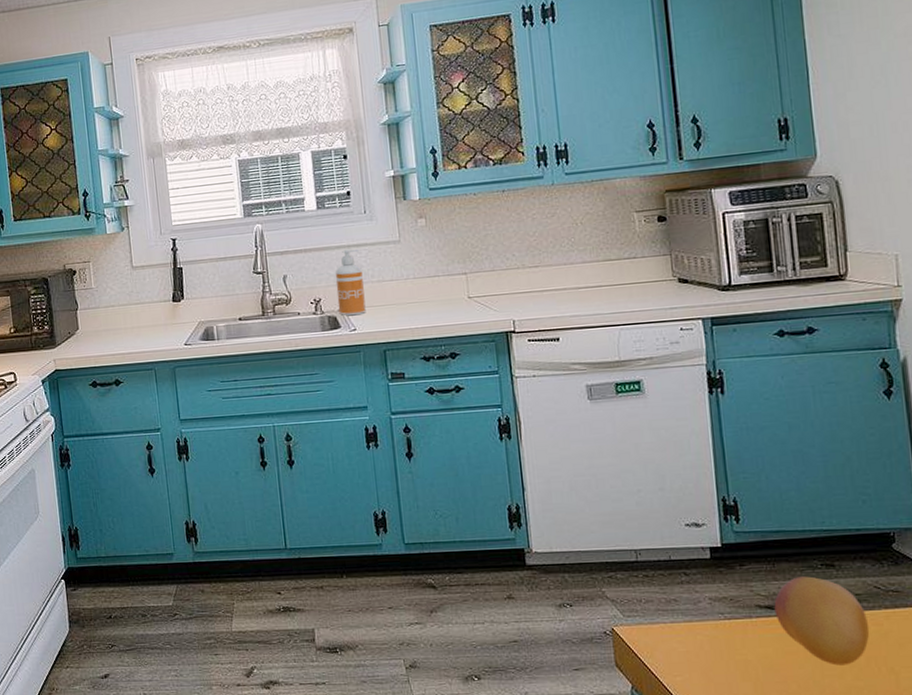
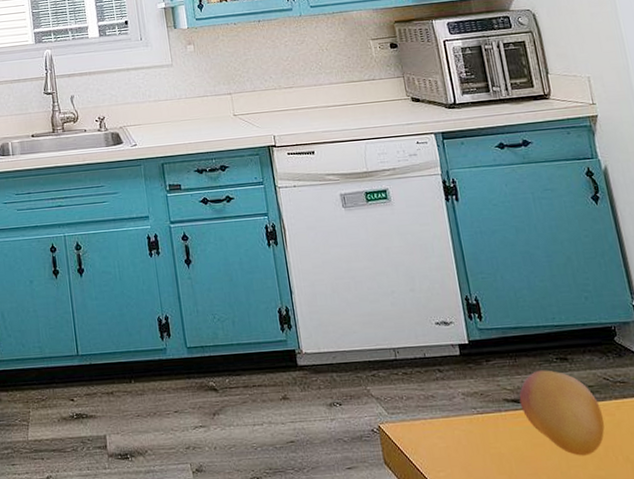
soap dispenser: present [335,249,366,316] -> none [116,72,145,132]

